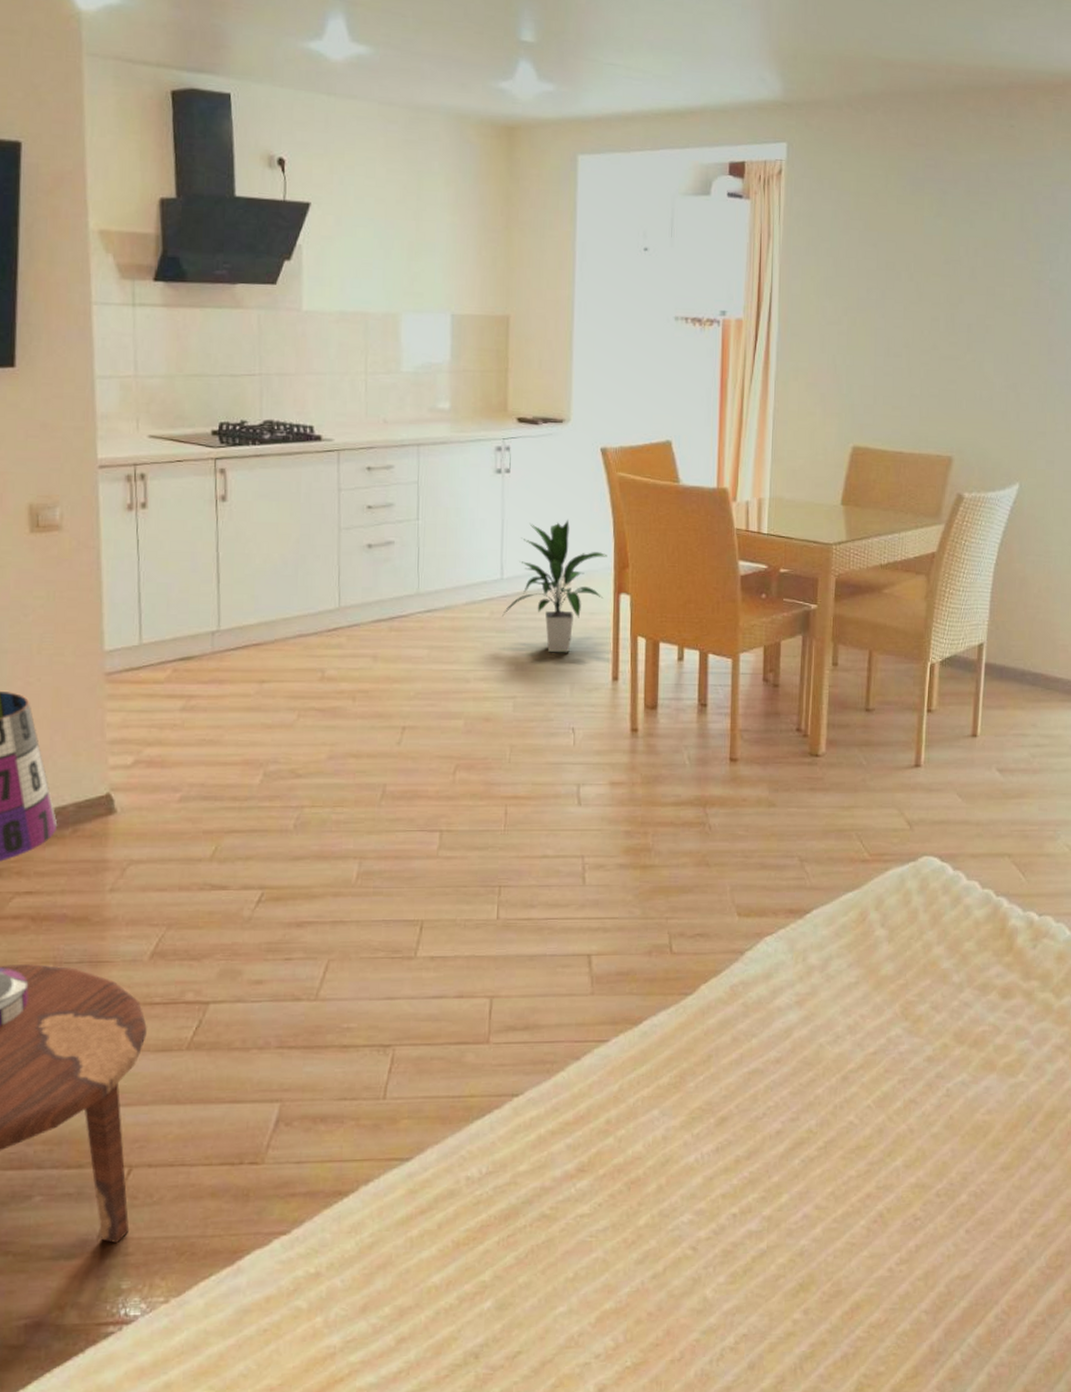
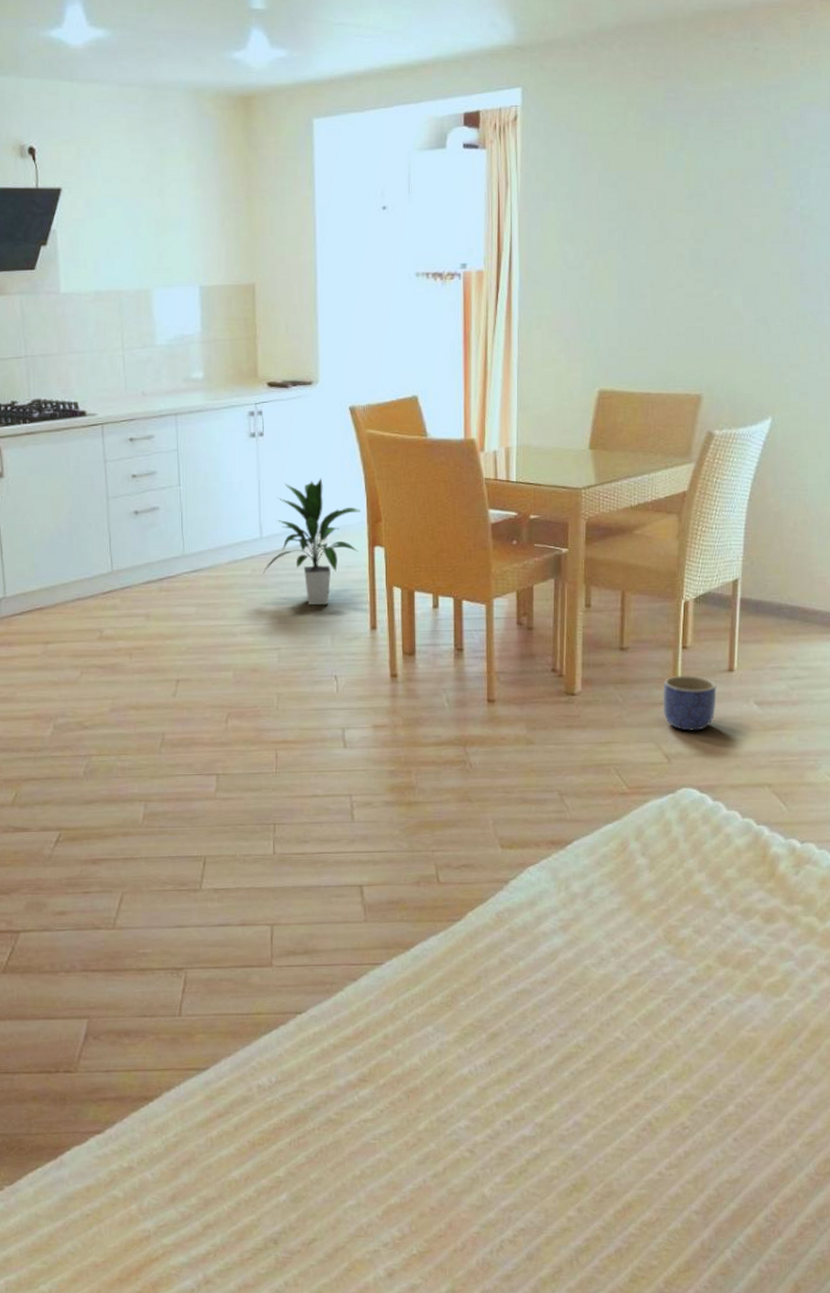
planter: none [906,740,960,797] -> present [663,676,717,731]

